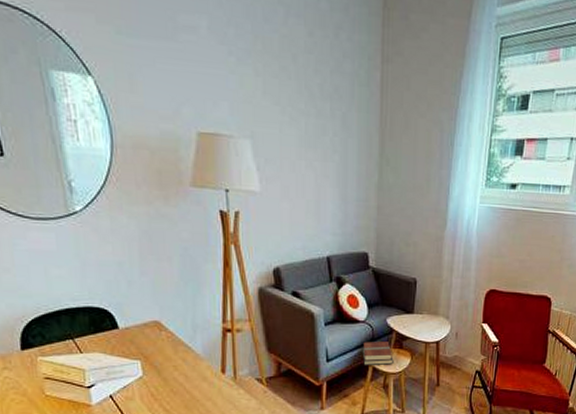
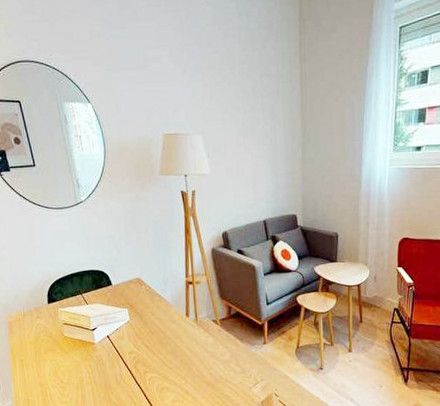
books: present [362,342,394,365] -> none [295,286,322,307]

